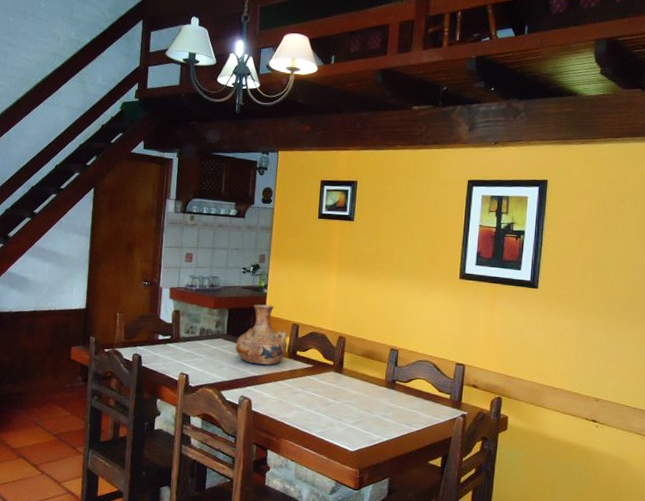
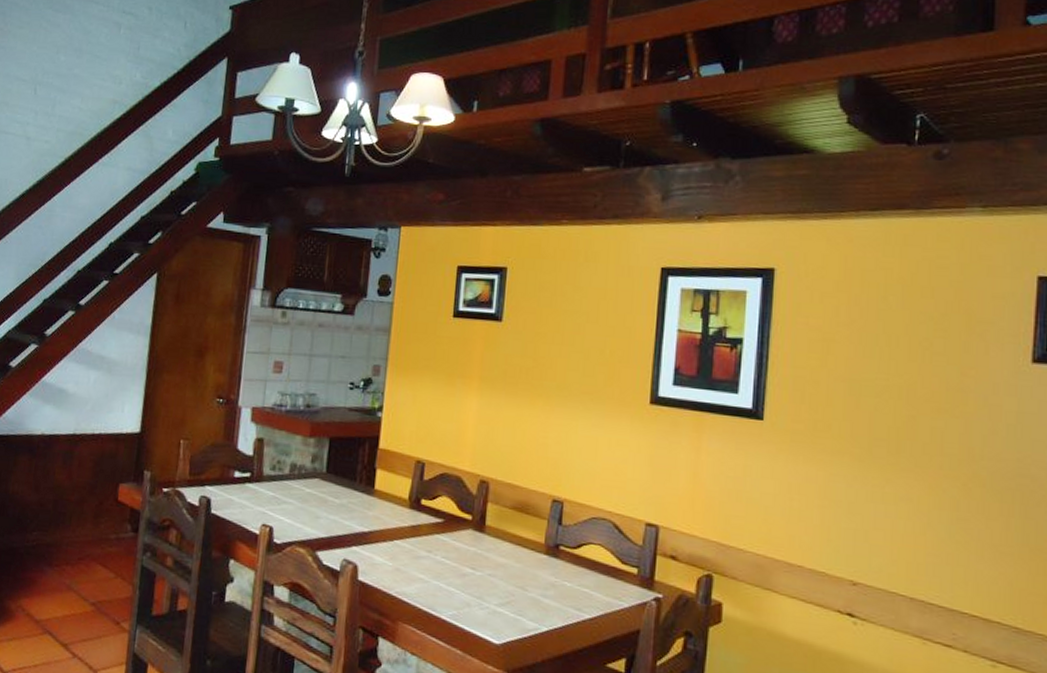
vase: present [236,304,288,365] -> none [338,432,409,518]

